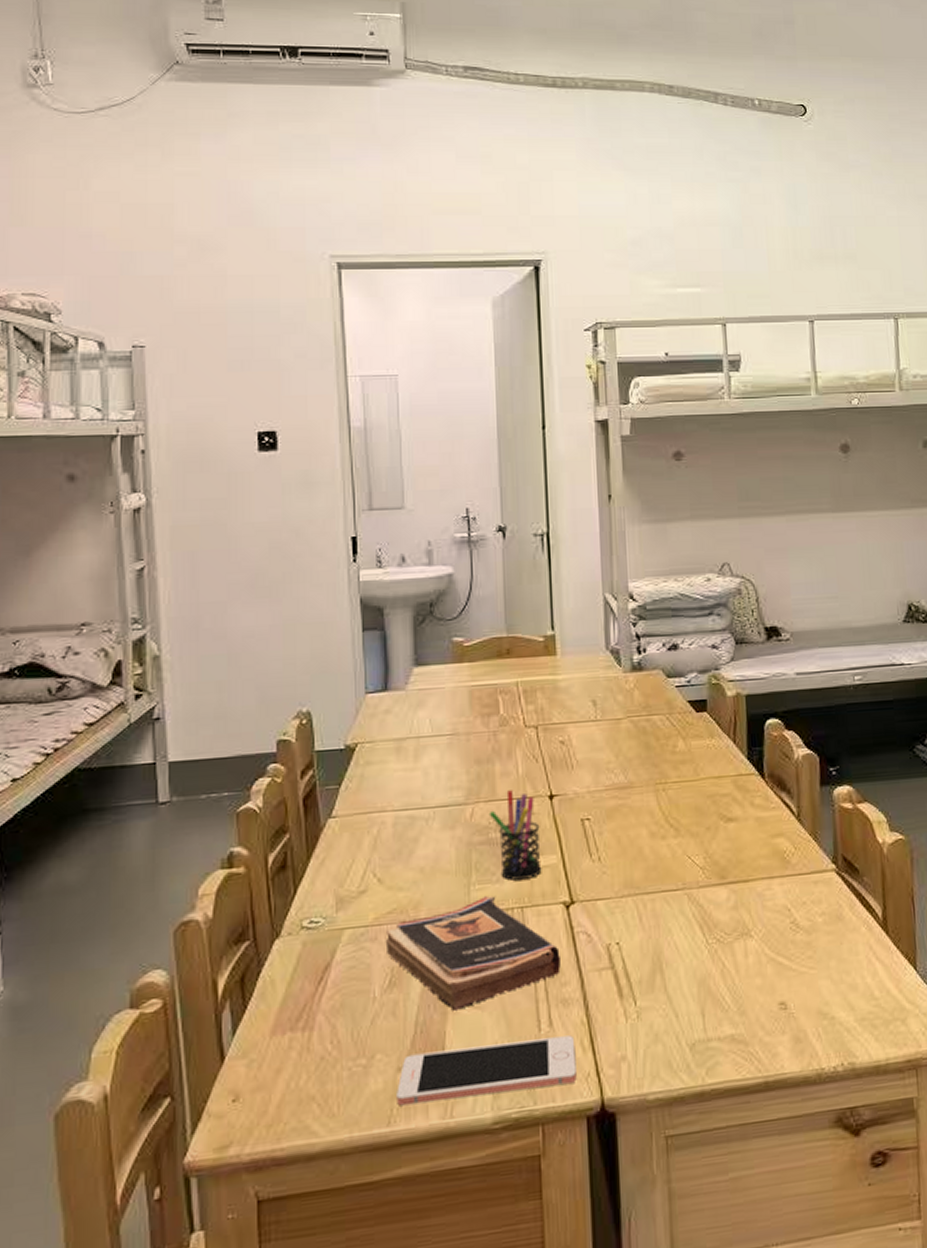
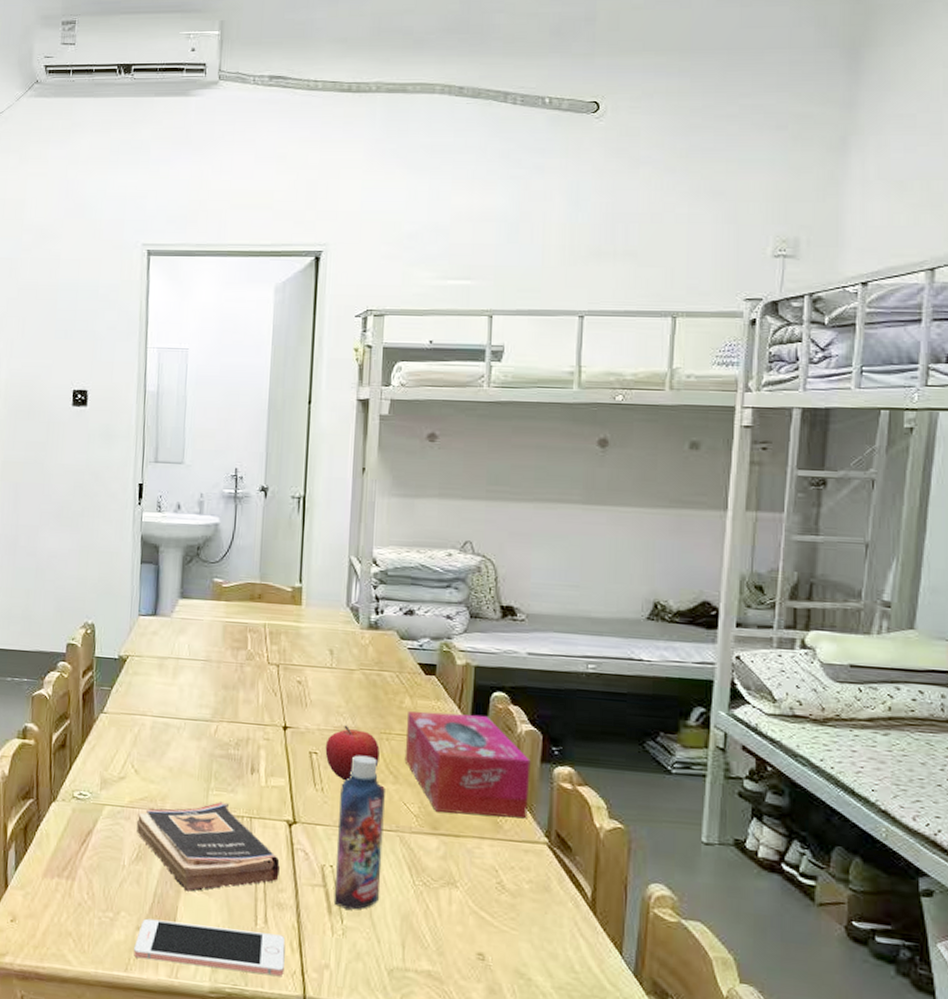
pen holder: present [489,790,542,881] -> none [230,716,273,795]
fruit: none [598,781,658,844] -> present [325,725,380,780]
bottle: none [619,812,673,988] -> present [333,755,385,910]
tissue box: none [682,746,813,859] -> present [404,711,531,819]

